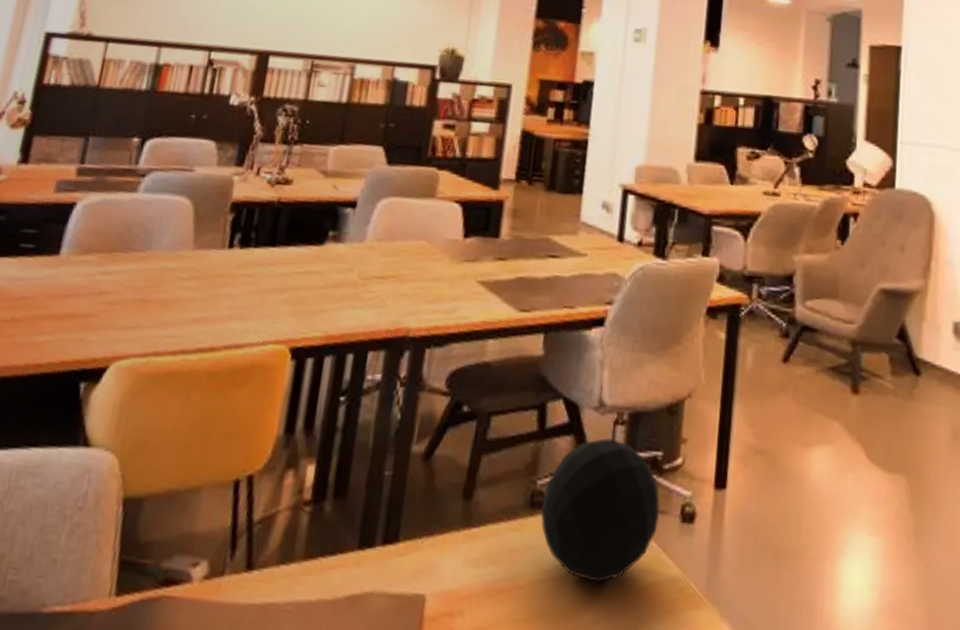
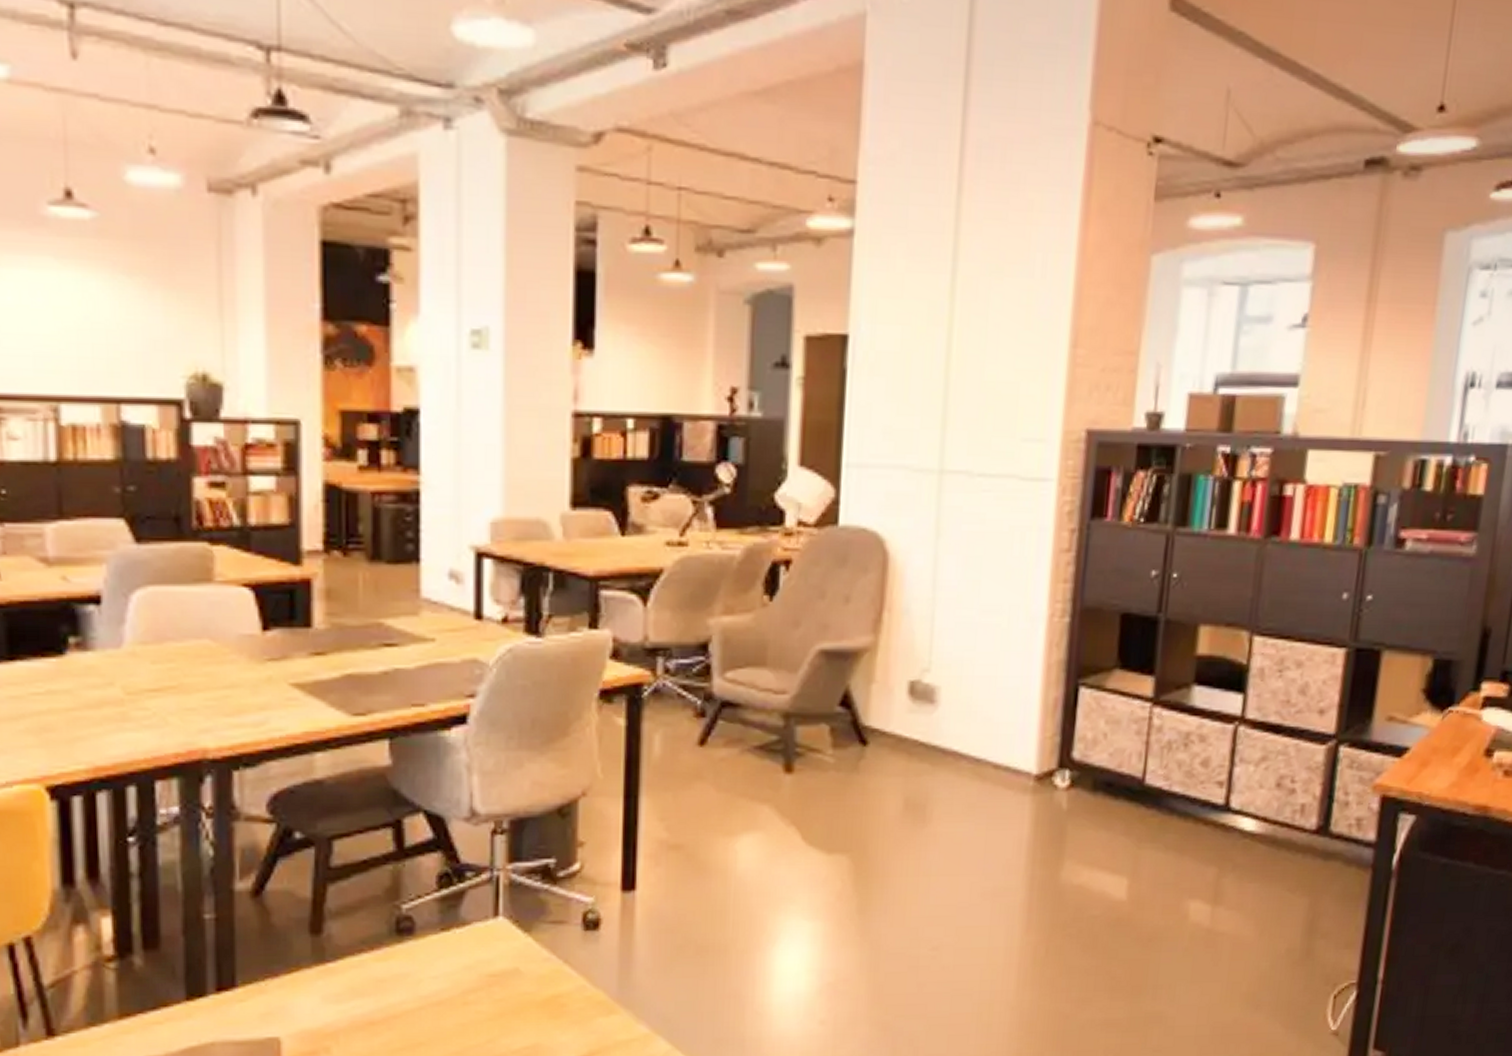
decorative orb: present [540,437,660,583] -> none [410,849,557,1002]

